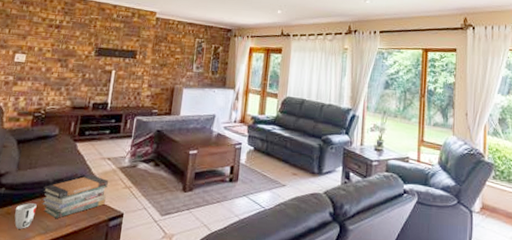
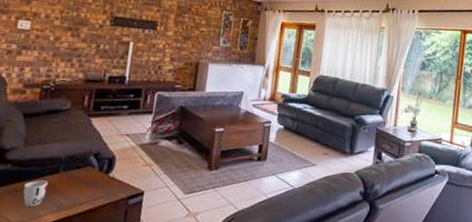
book stack: present [42,175,108,218] -> none [54,151,127,196]

